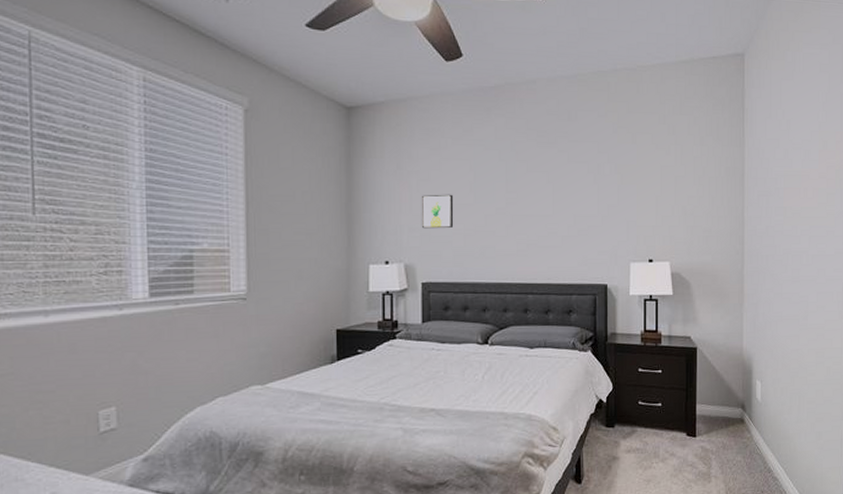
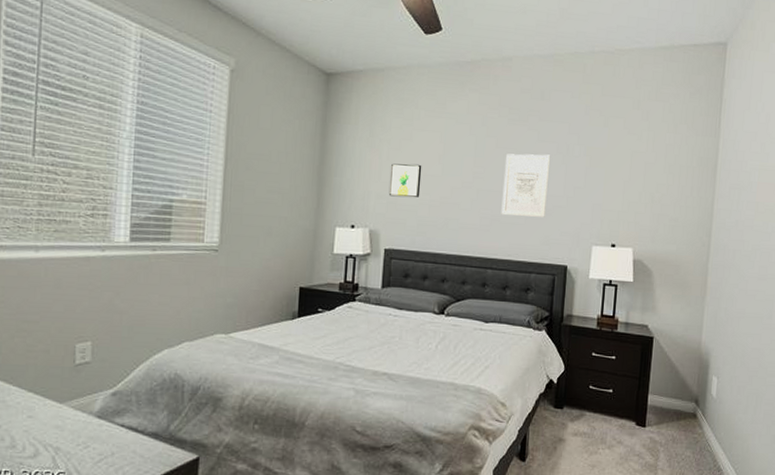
wall art: none [537,175,581,238] -> present [501,153,550,217]

